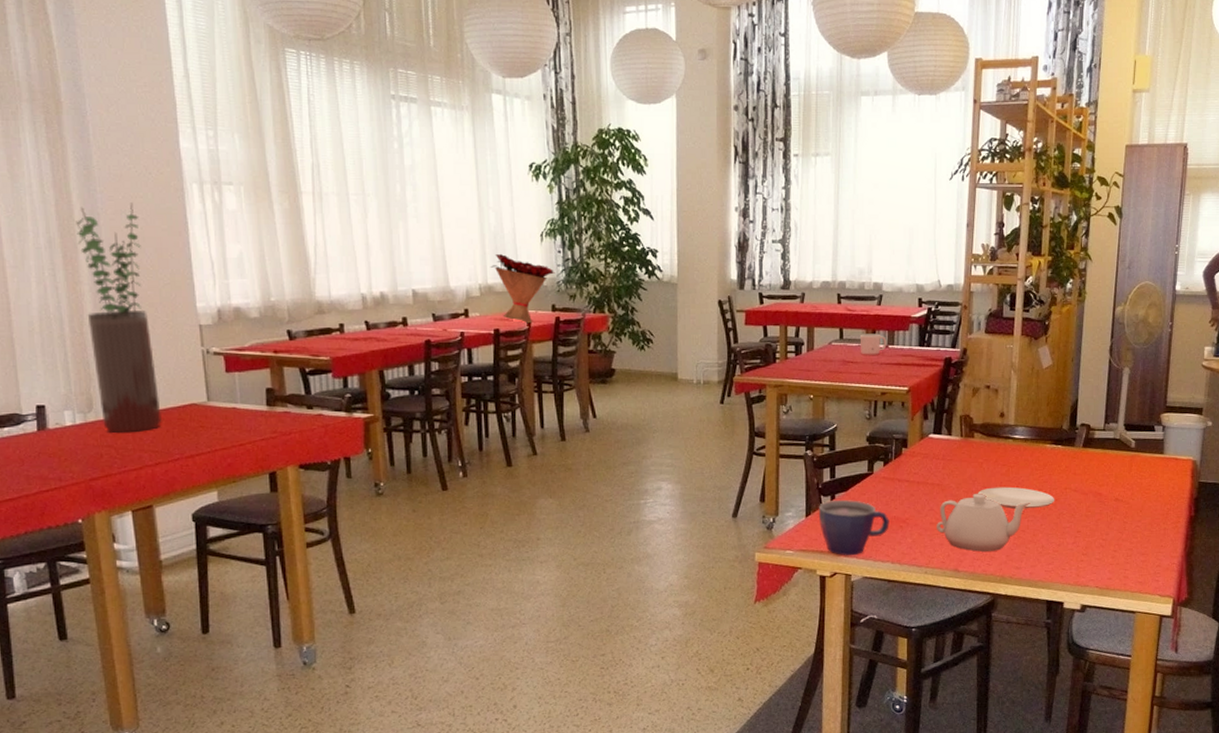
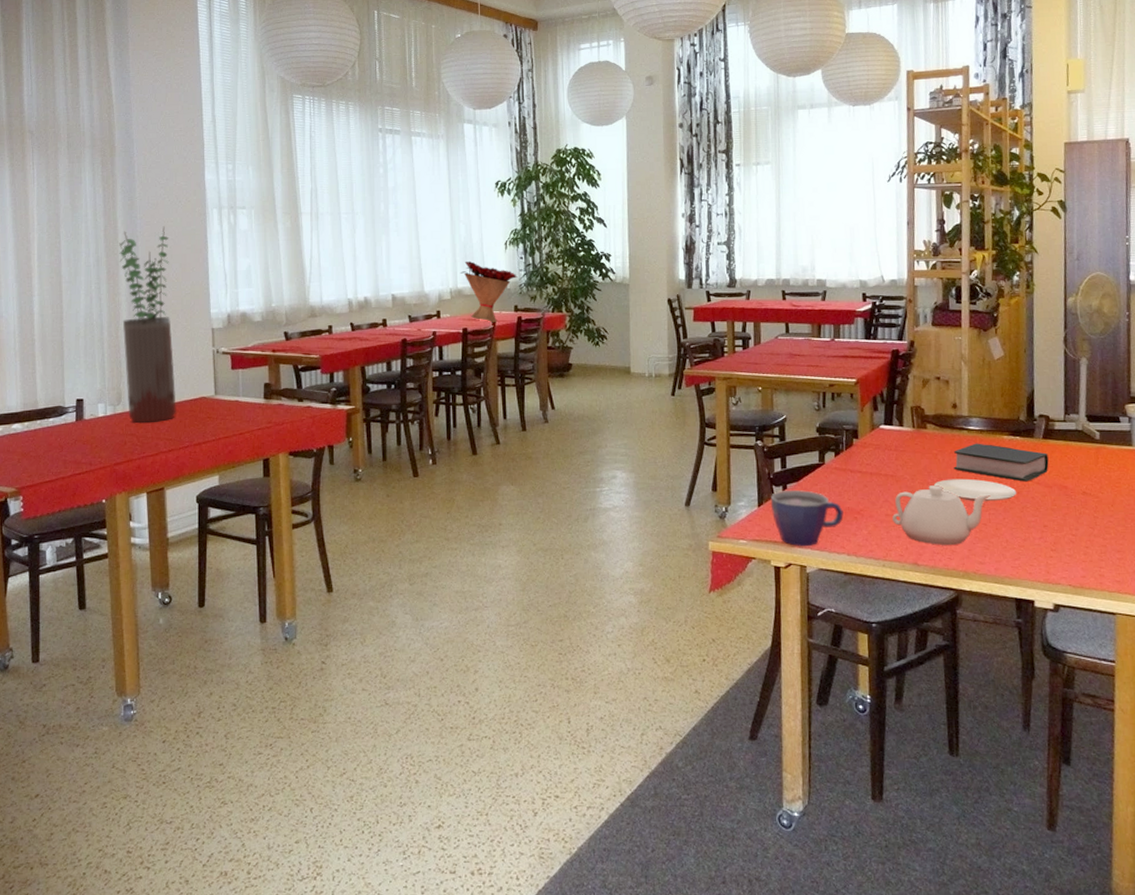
mug: present [859,333,887,356] -> none [805,327,833,350]
book: none [997,451,1087,489] -> present [953,443,1049,482]

